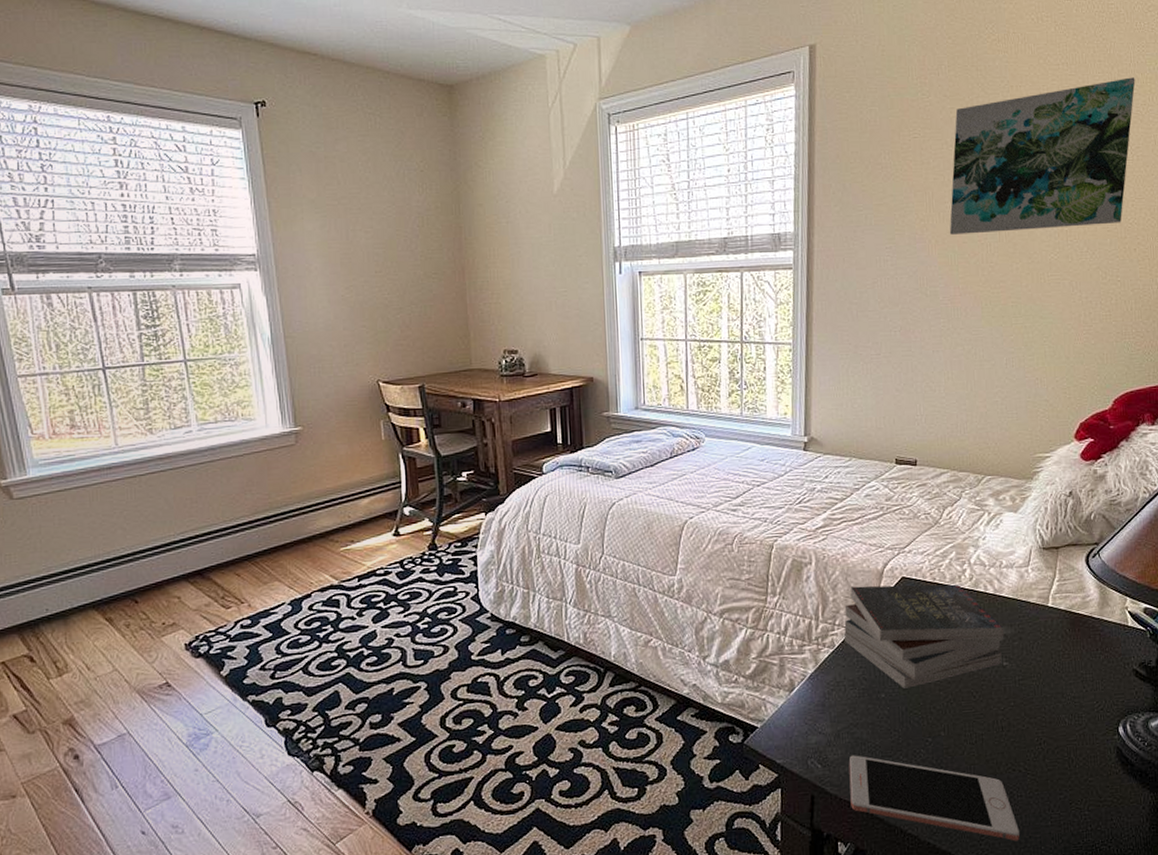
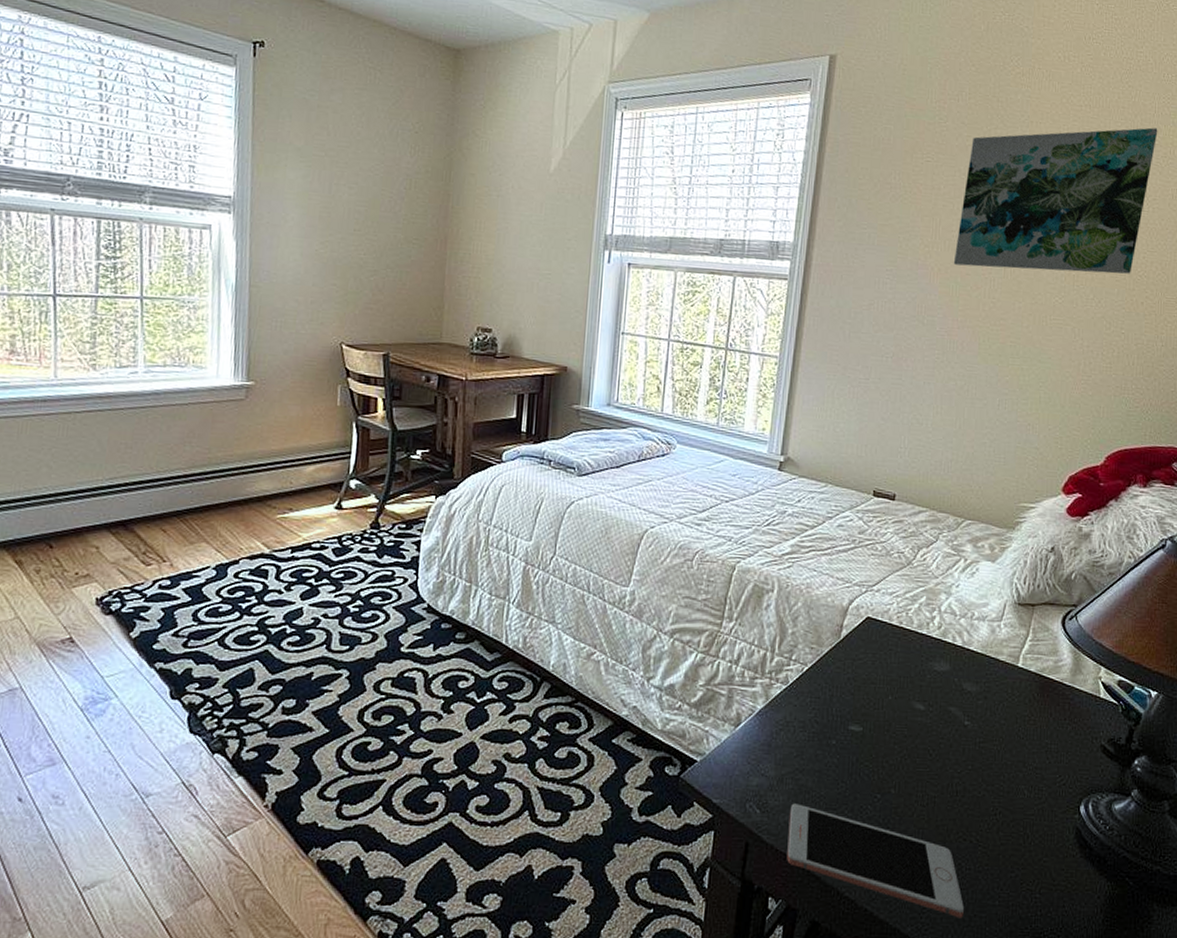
book: present [844,584,1004,689] -> none [800,621,969,737]

